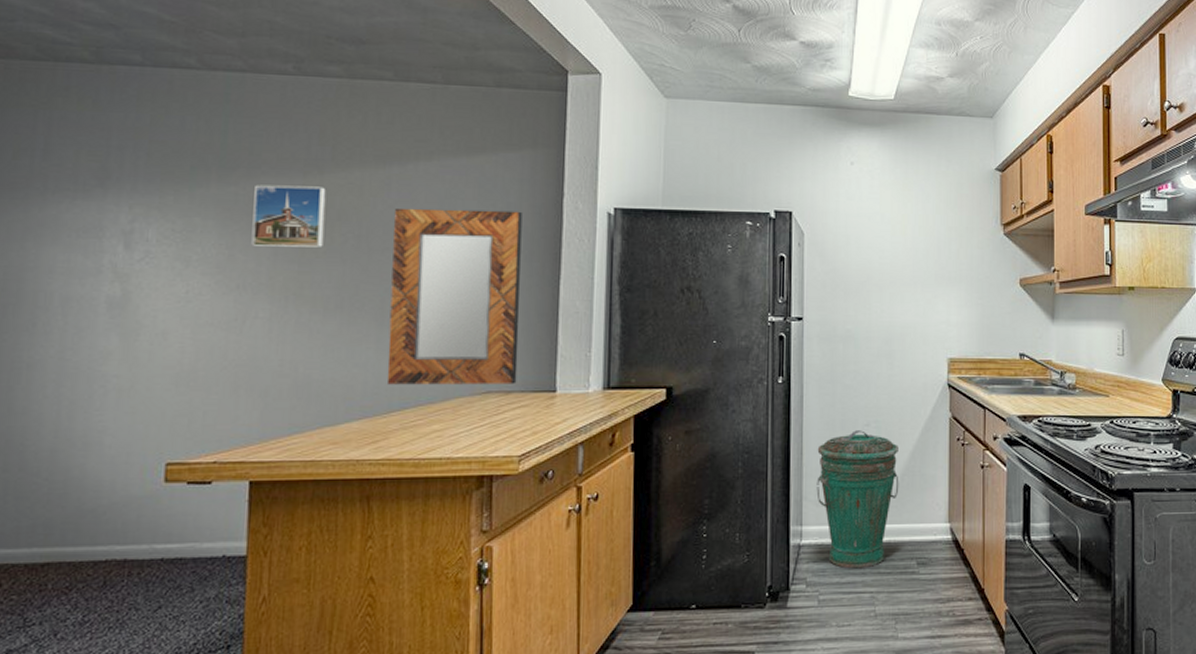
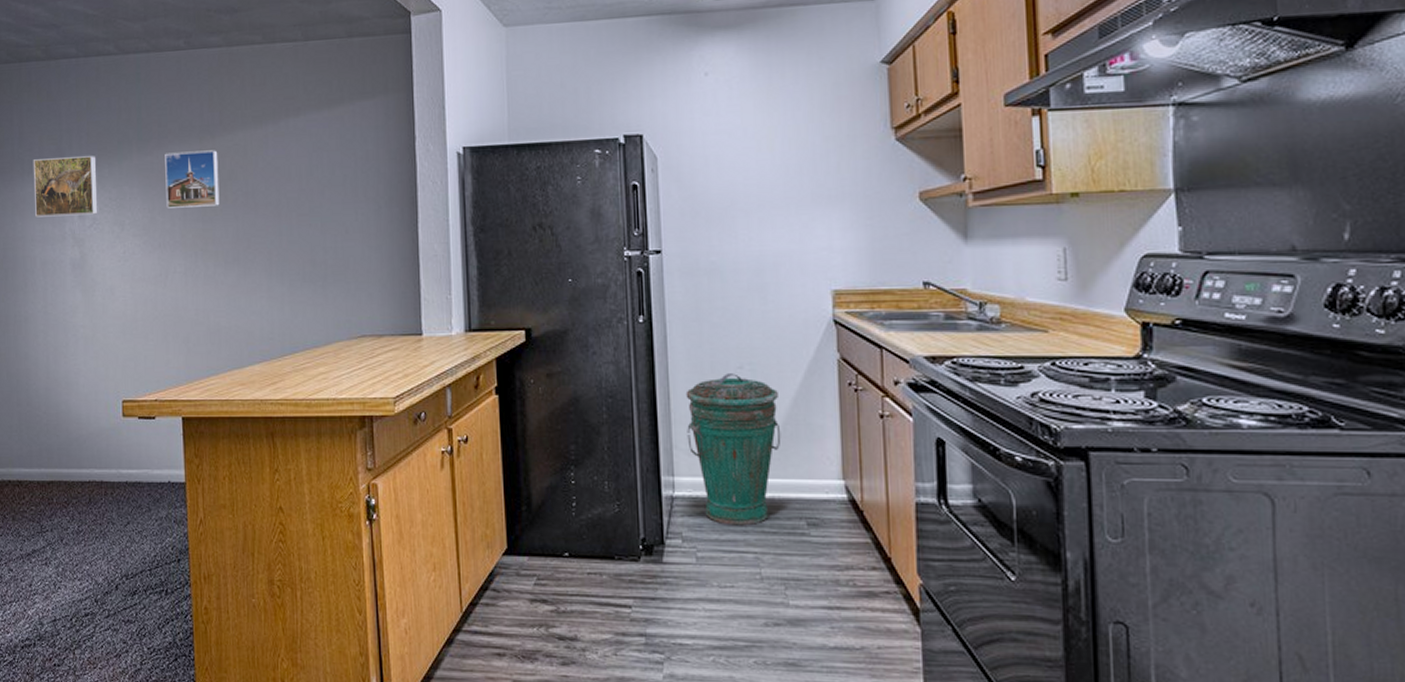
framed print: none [58,177,158,247] -> present [33,156,98,217]
home mirror: present [386,208,522,385] -> none [272,158,387,330]

